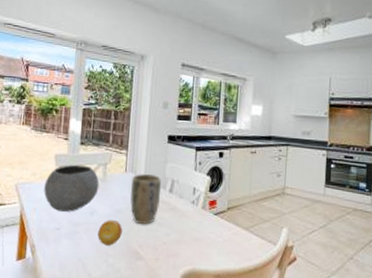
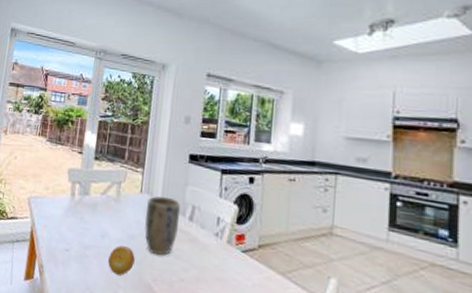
bowl: present [44,164,99,213] -> none [55,180,112,233]

